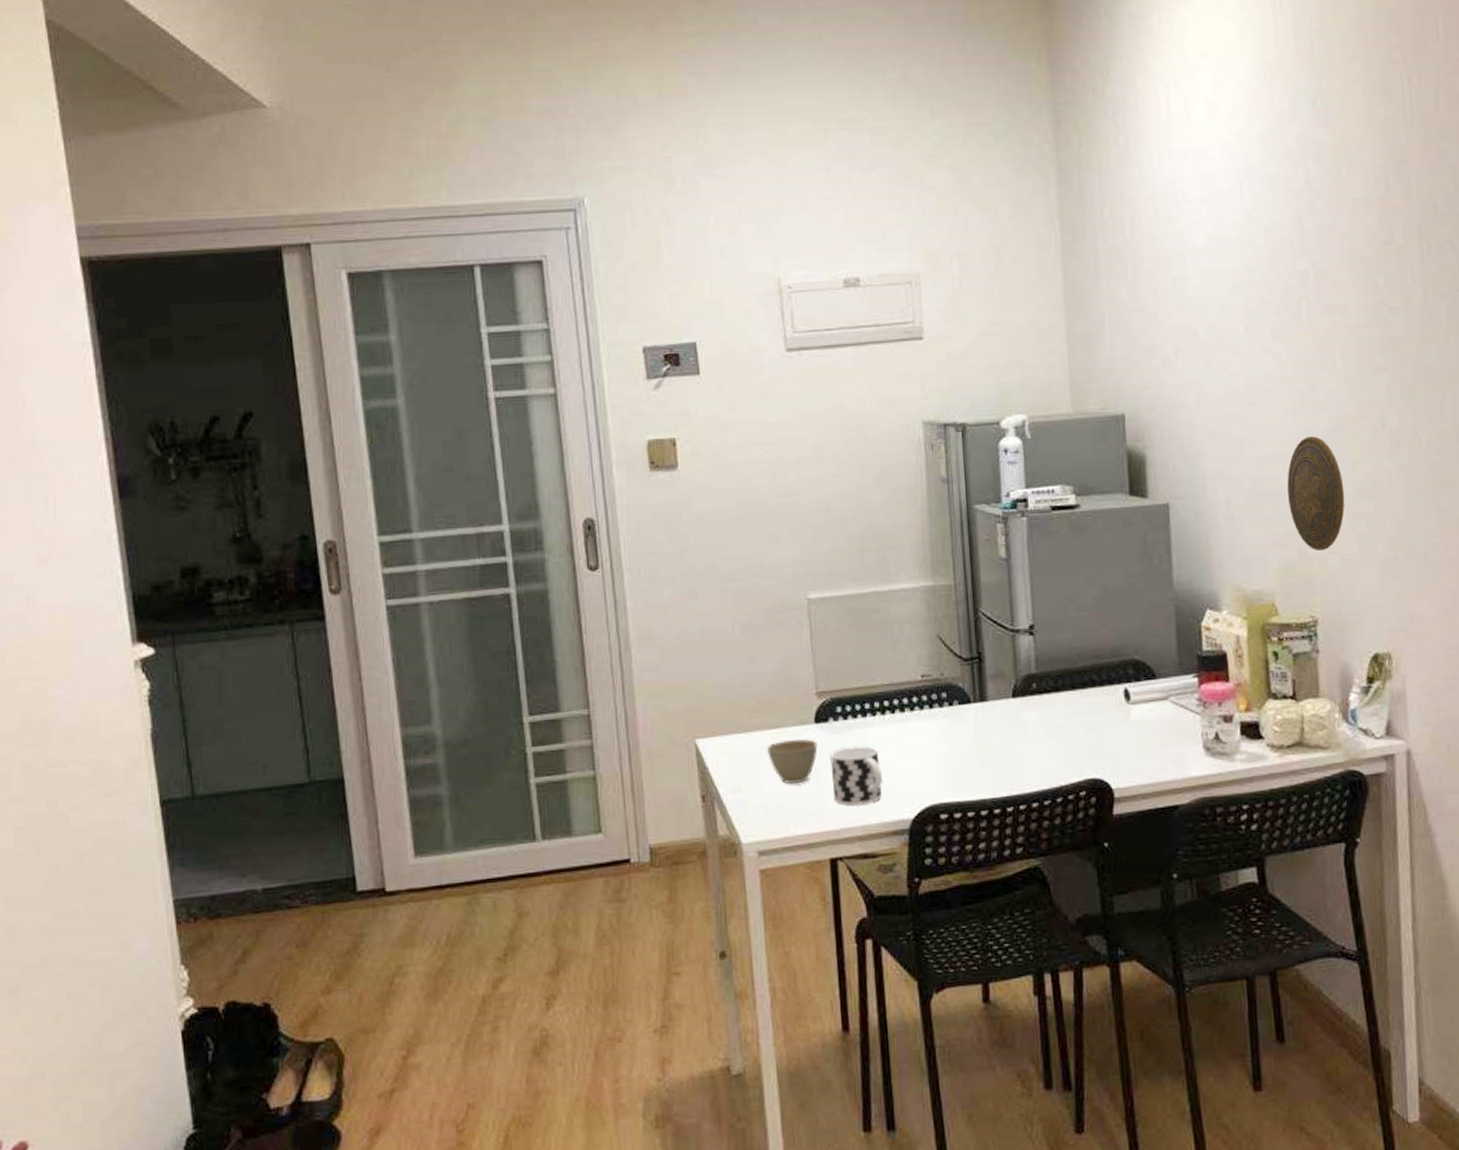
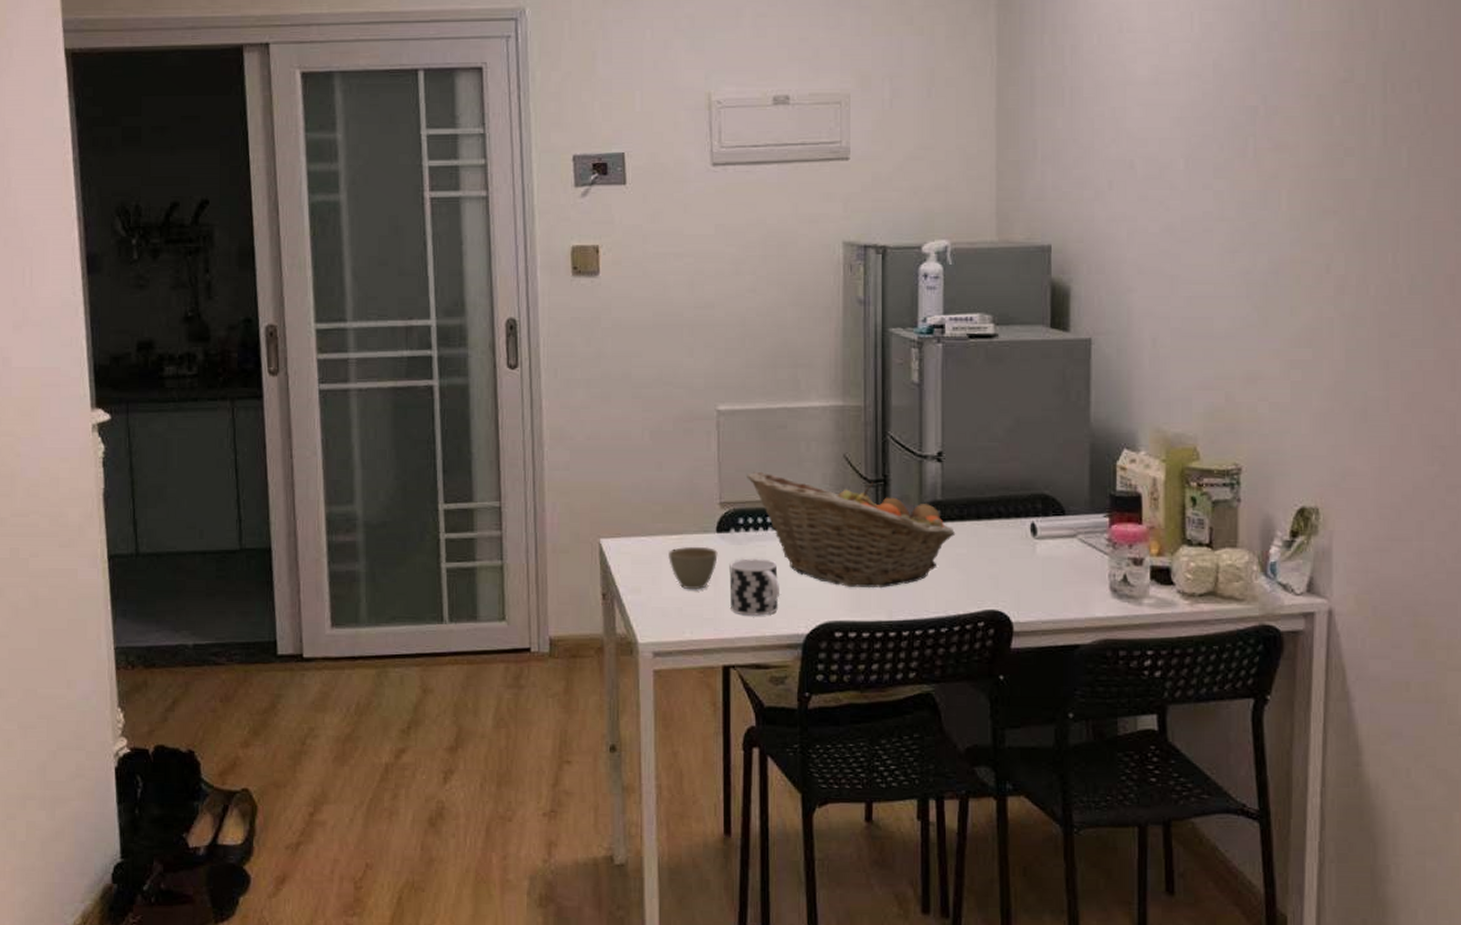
fruit basket: none [841,657,1053,768] -> present [747,471,956,587]
decorative plate: present [1287,436,1345,552] -> none [1219,278,1281,398]

